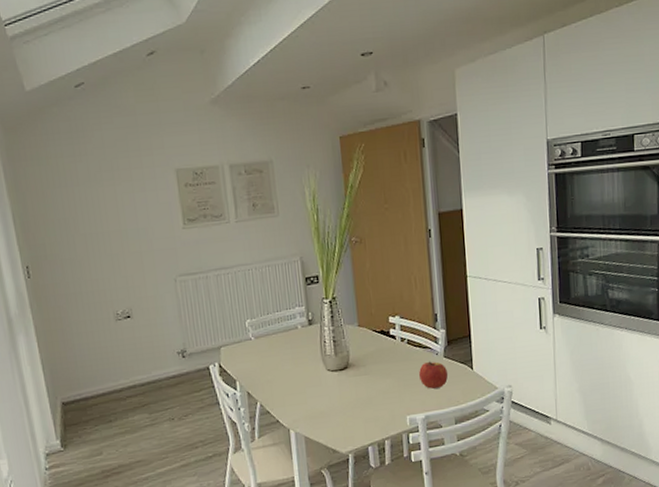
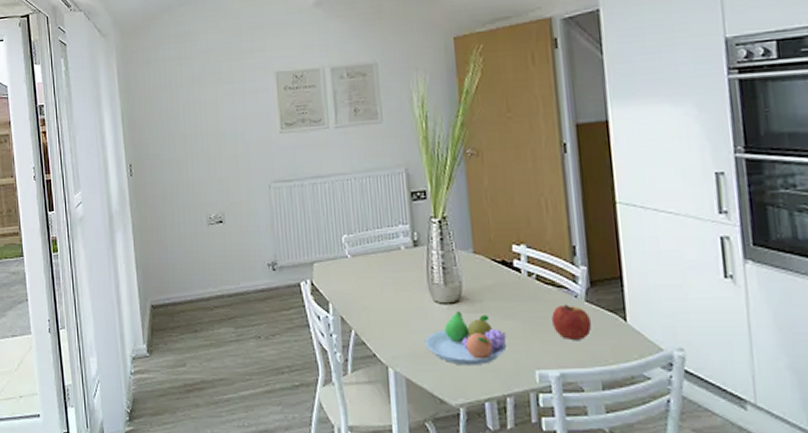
fruit bowl: none [320,375,385,420] -> present [425,310,507,366]

